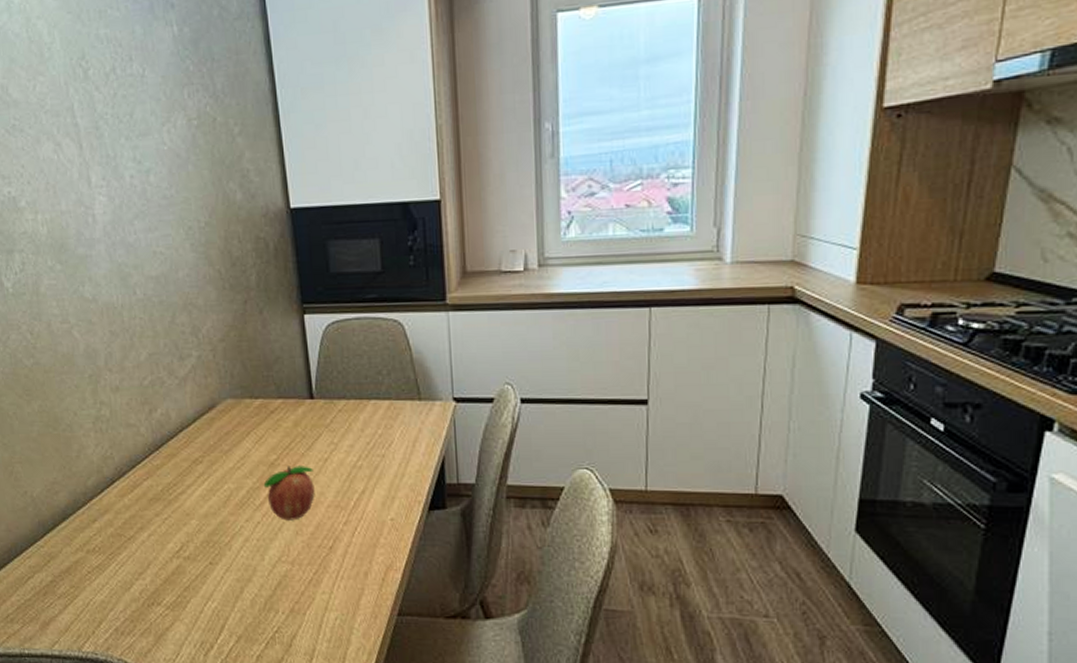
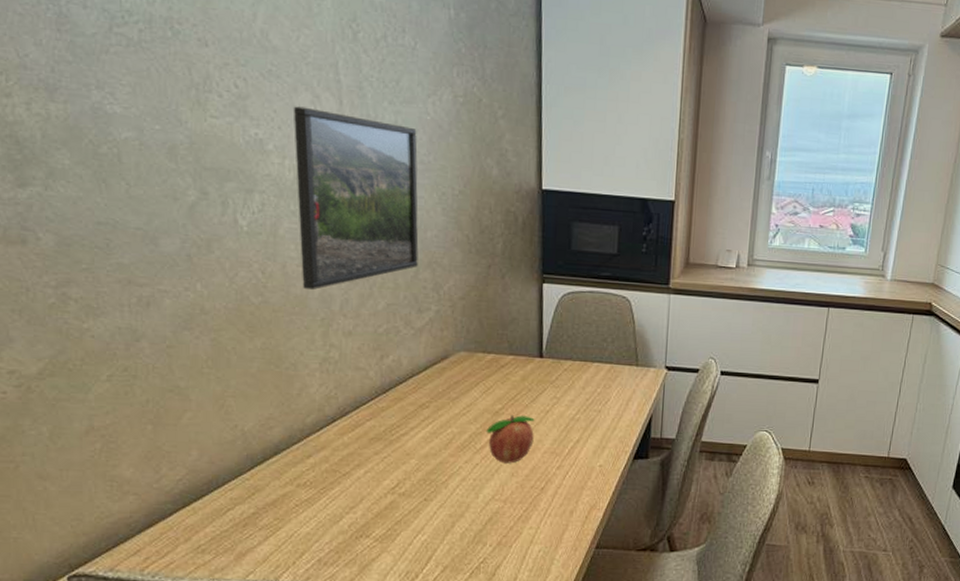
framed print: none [38,157,174,347] -> present [293,106,419,291]

